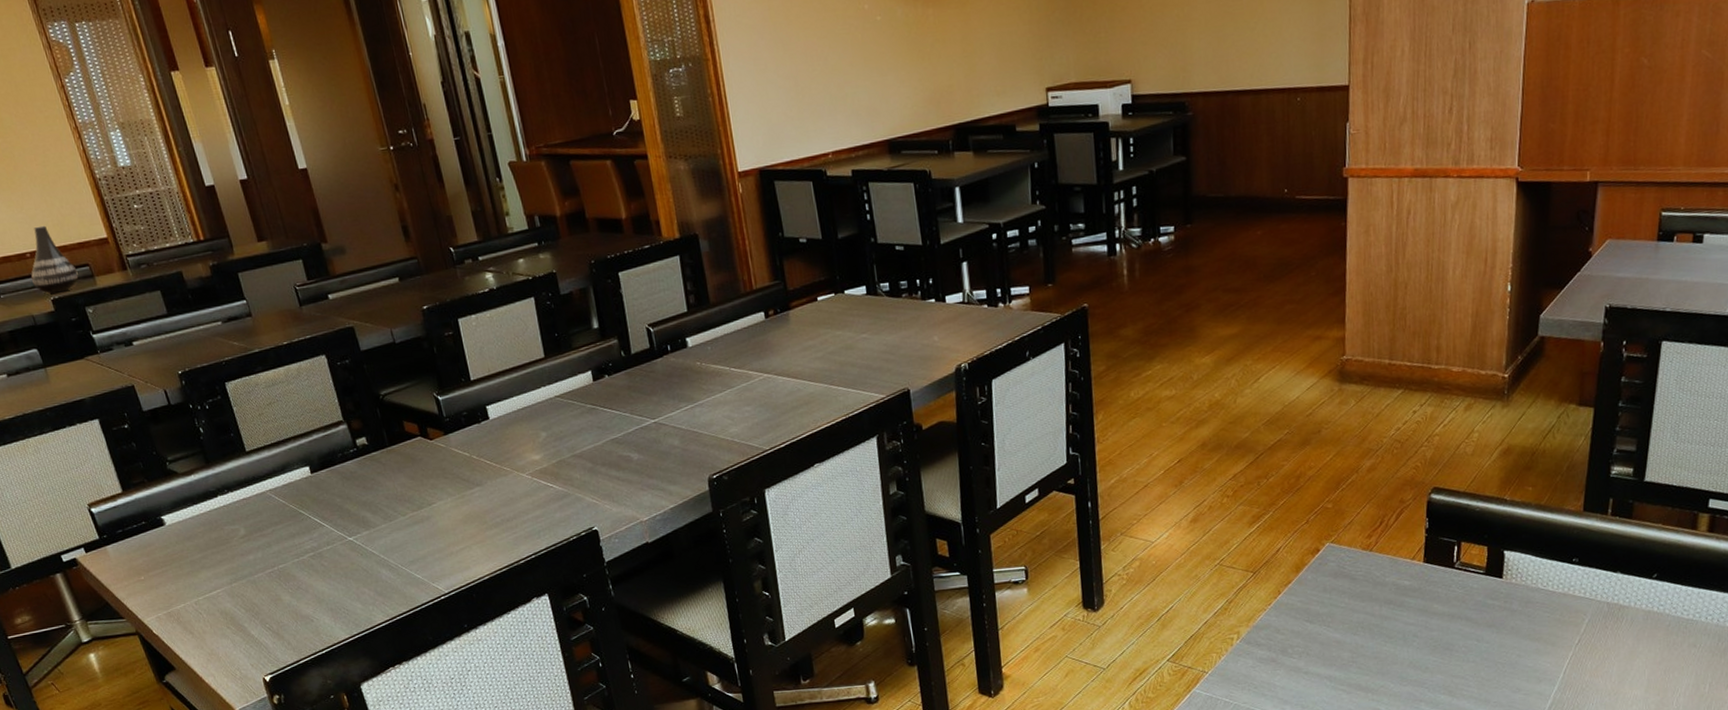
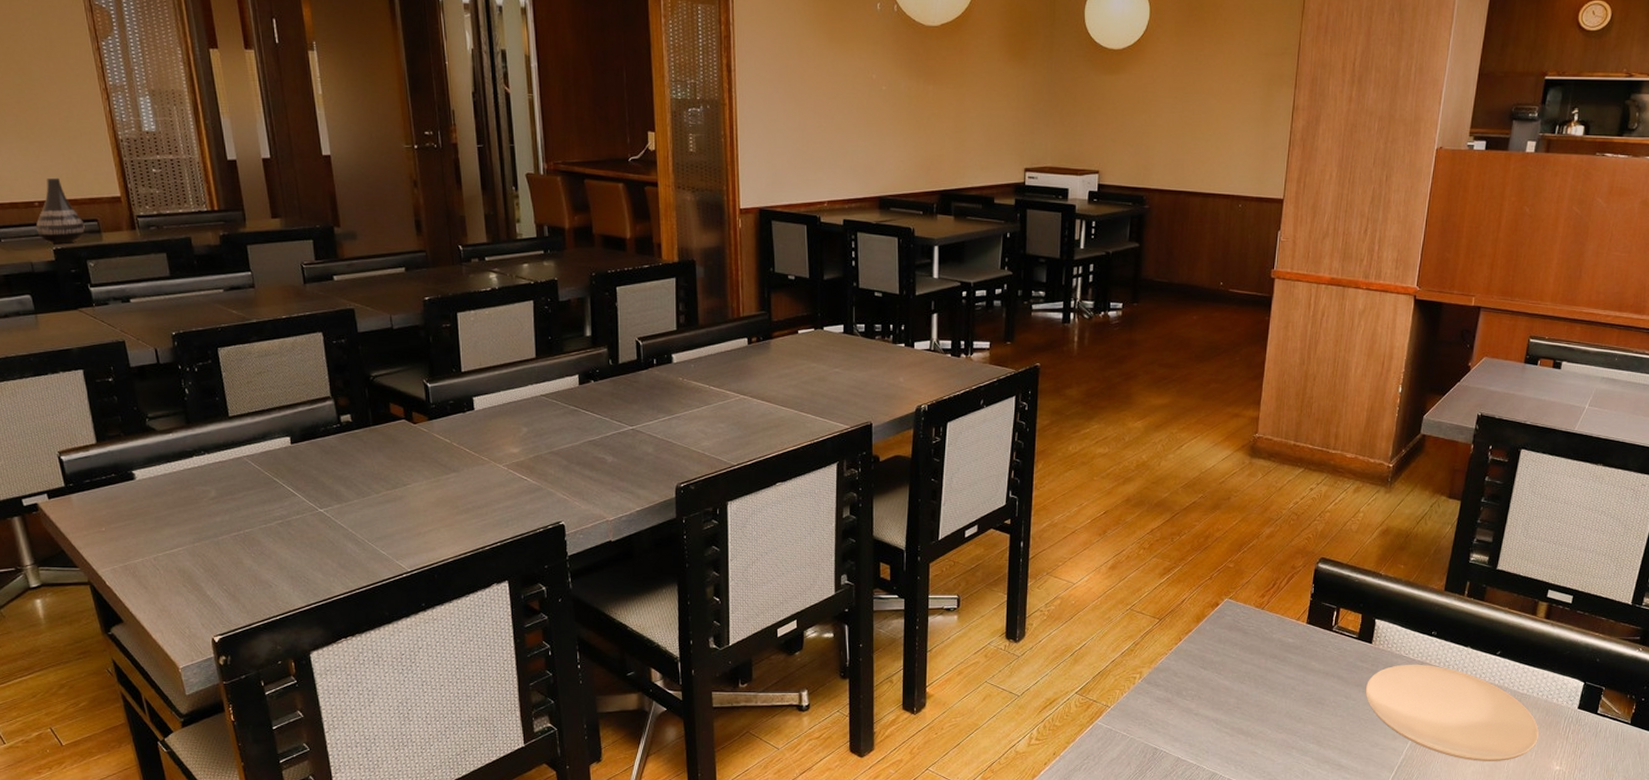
plate: none [1499,596,1713,700] -> present [1365,664,1540,761]

